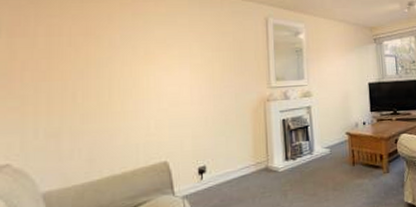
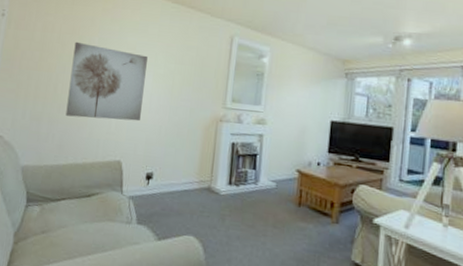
wall art: none [91,42,182,126] -> present [65,41,148,121]

